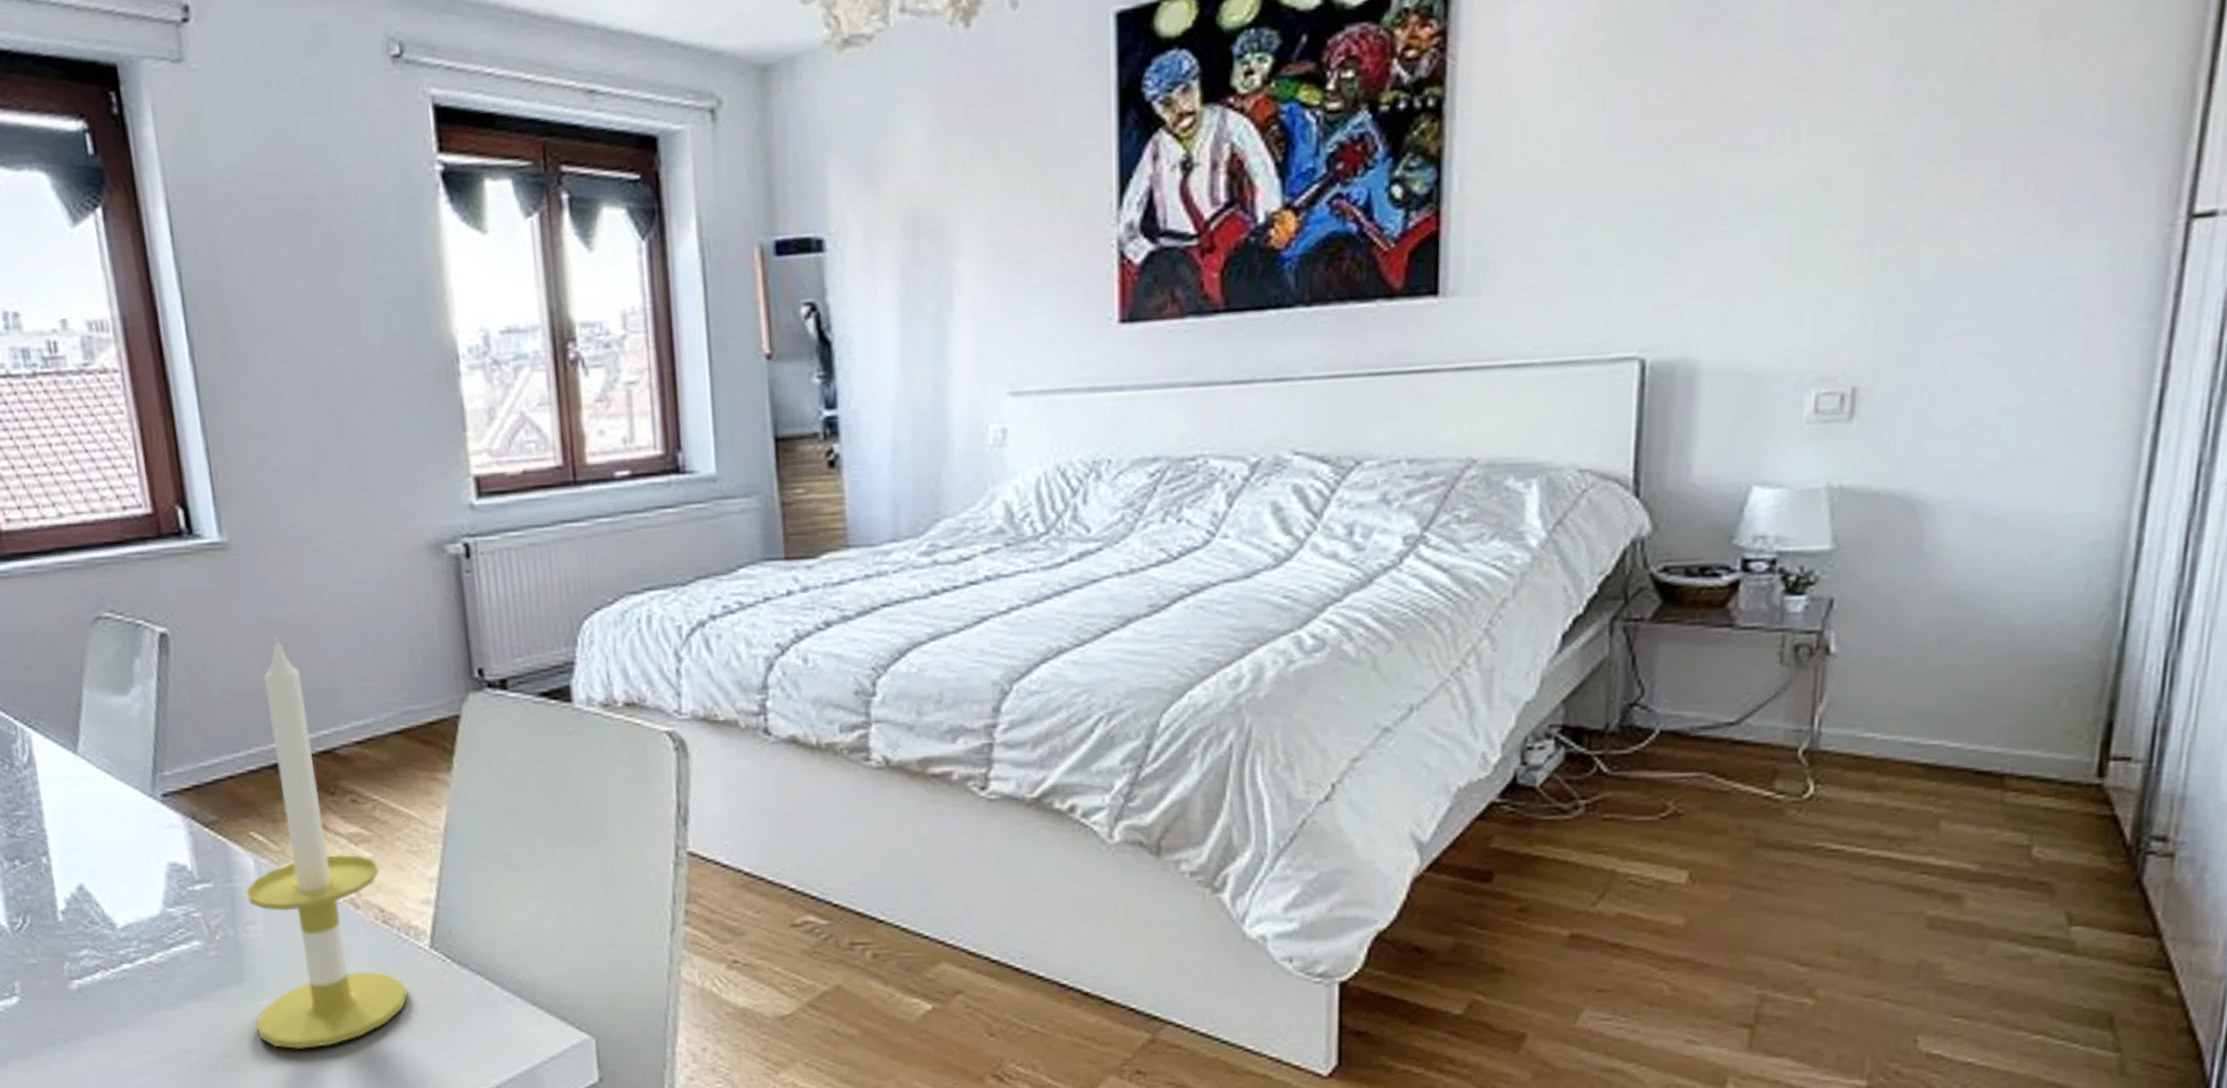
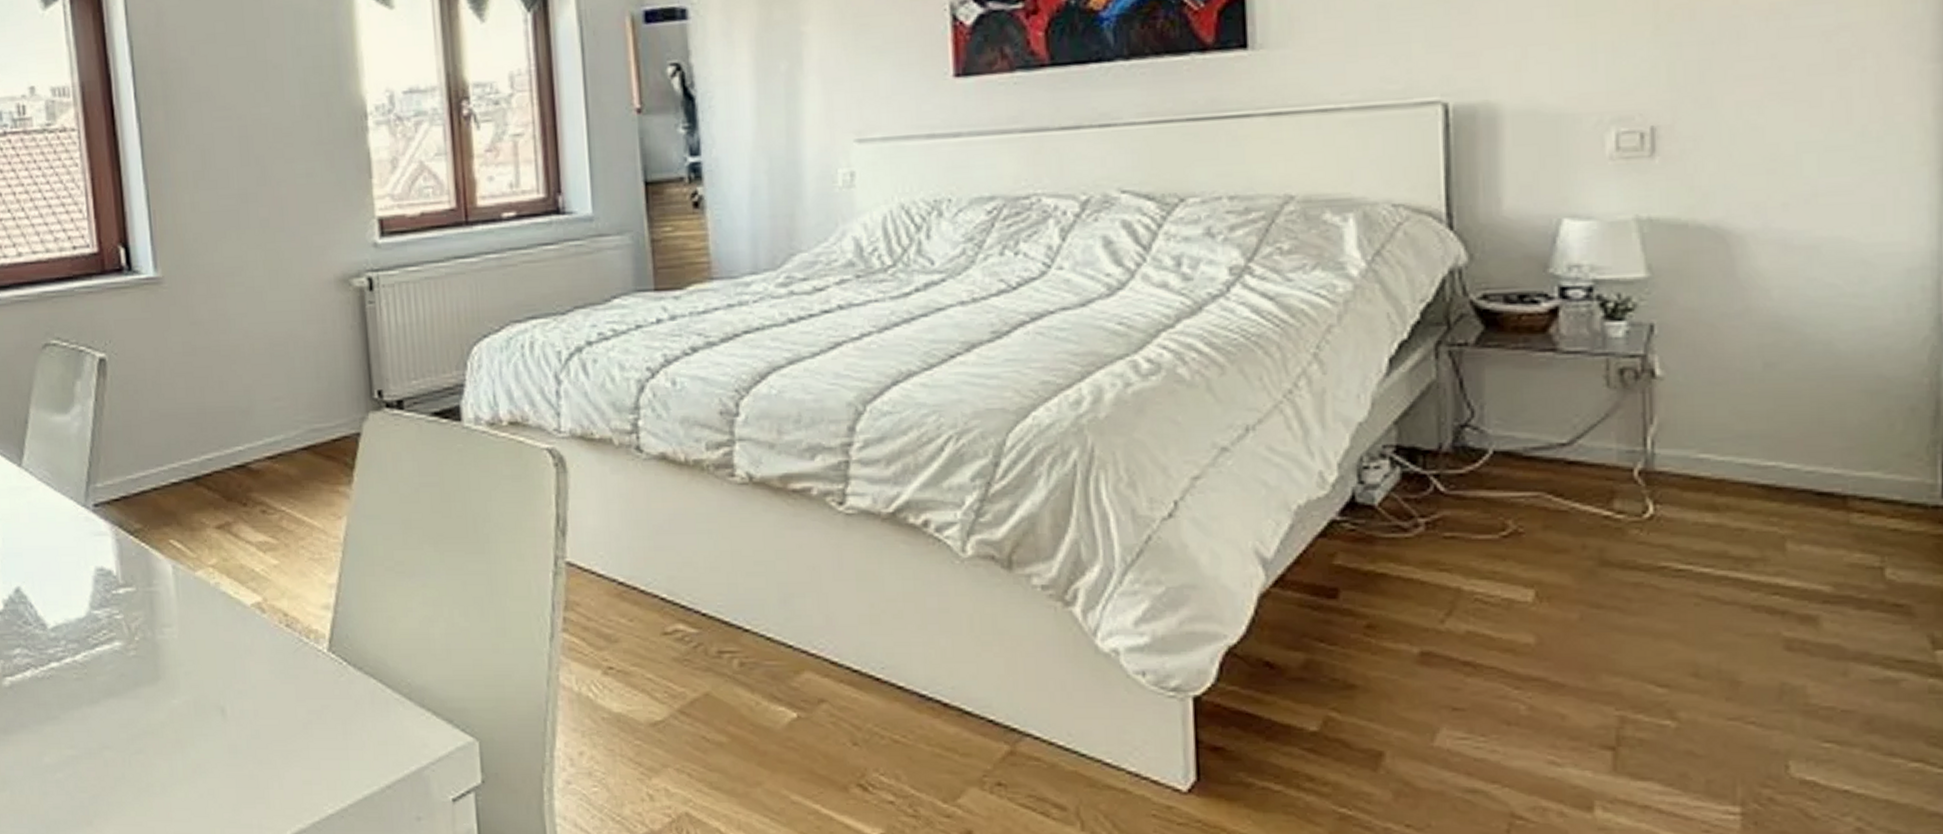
candle: present [246,636,409,1049] -> none [164,361,308,746]

